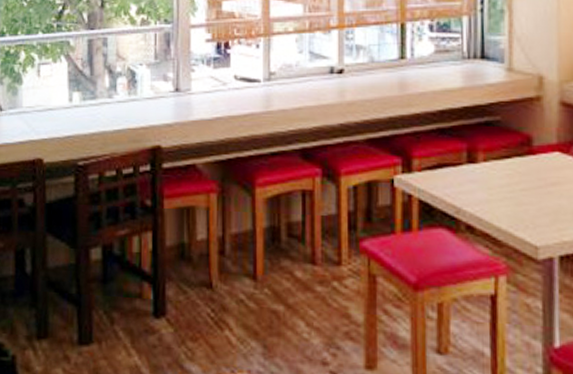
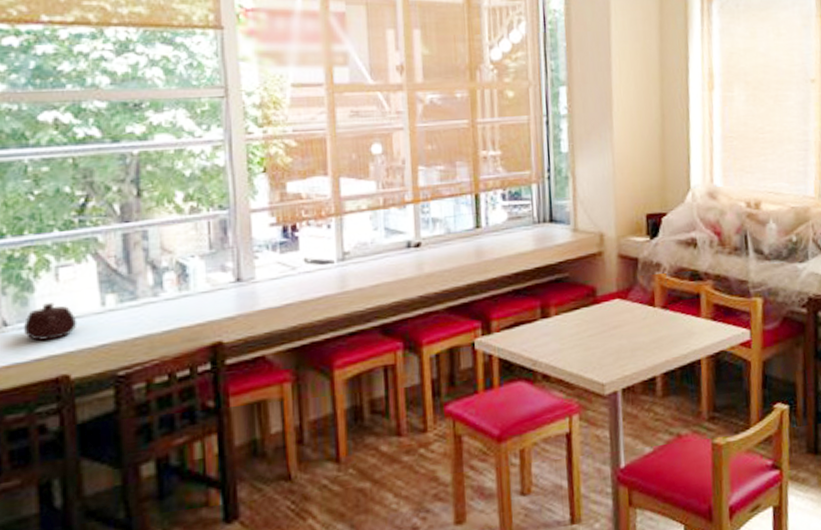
teapot: none [12,95,51,127] -> present [23,303,77,342]

